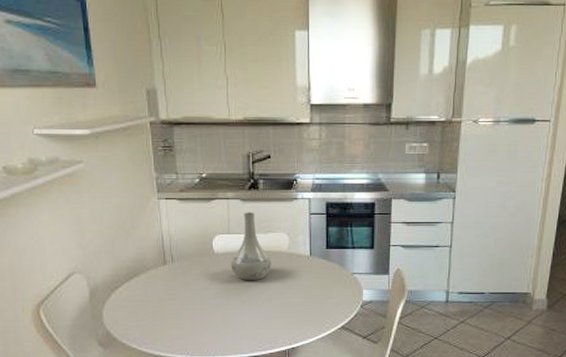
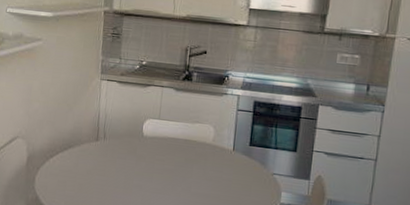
vase: present [230,212,272,281] -> none [156,101,196,168]

